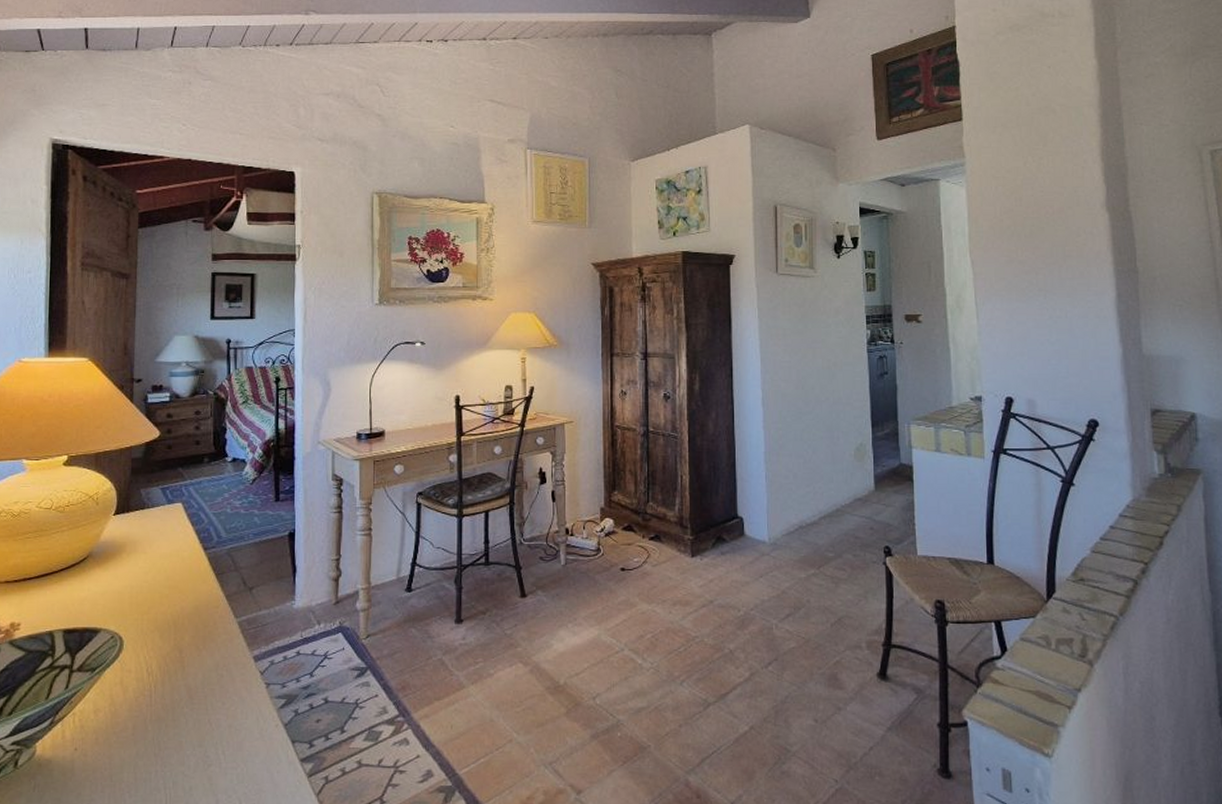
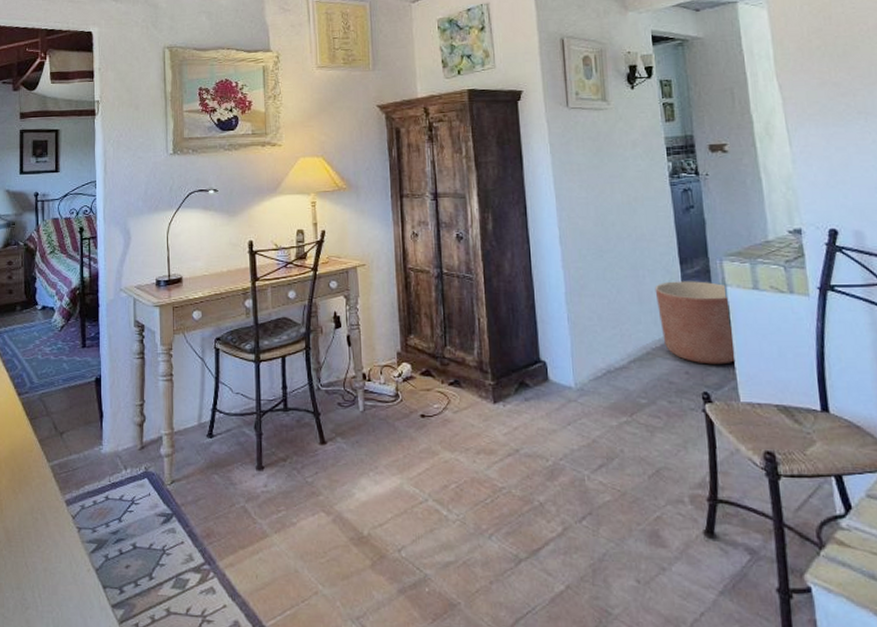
planter: none [847,443,916,521] -> present [655,281,736,365]

